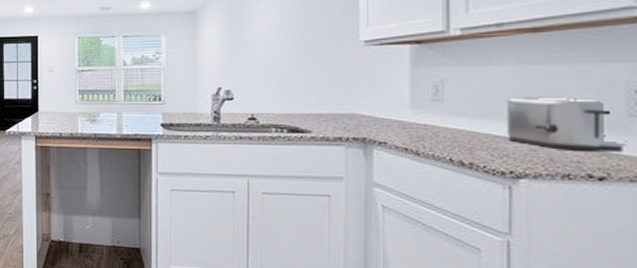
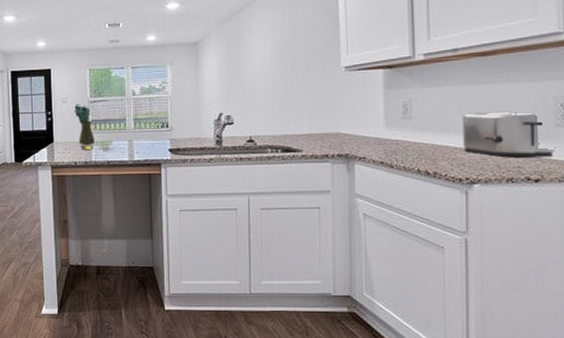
vase: none [60,72,82,122] -> present [73,103,95,151]

